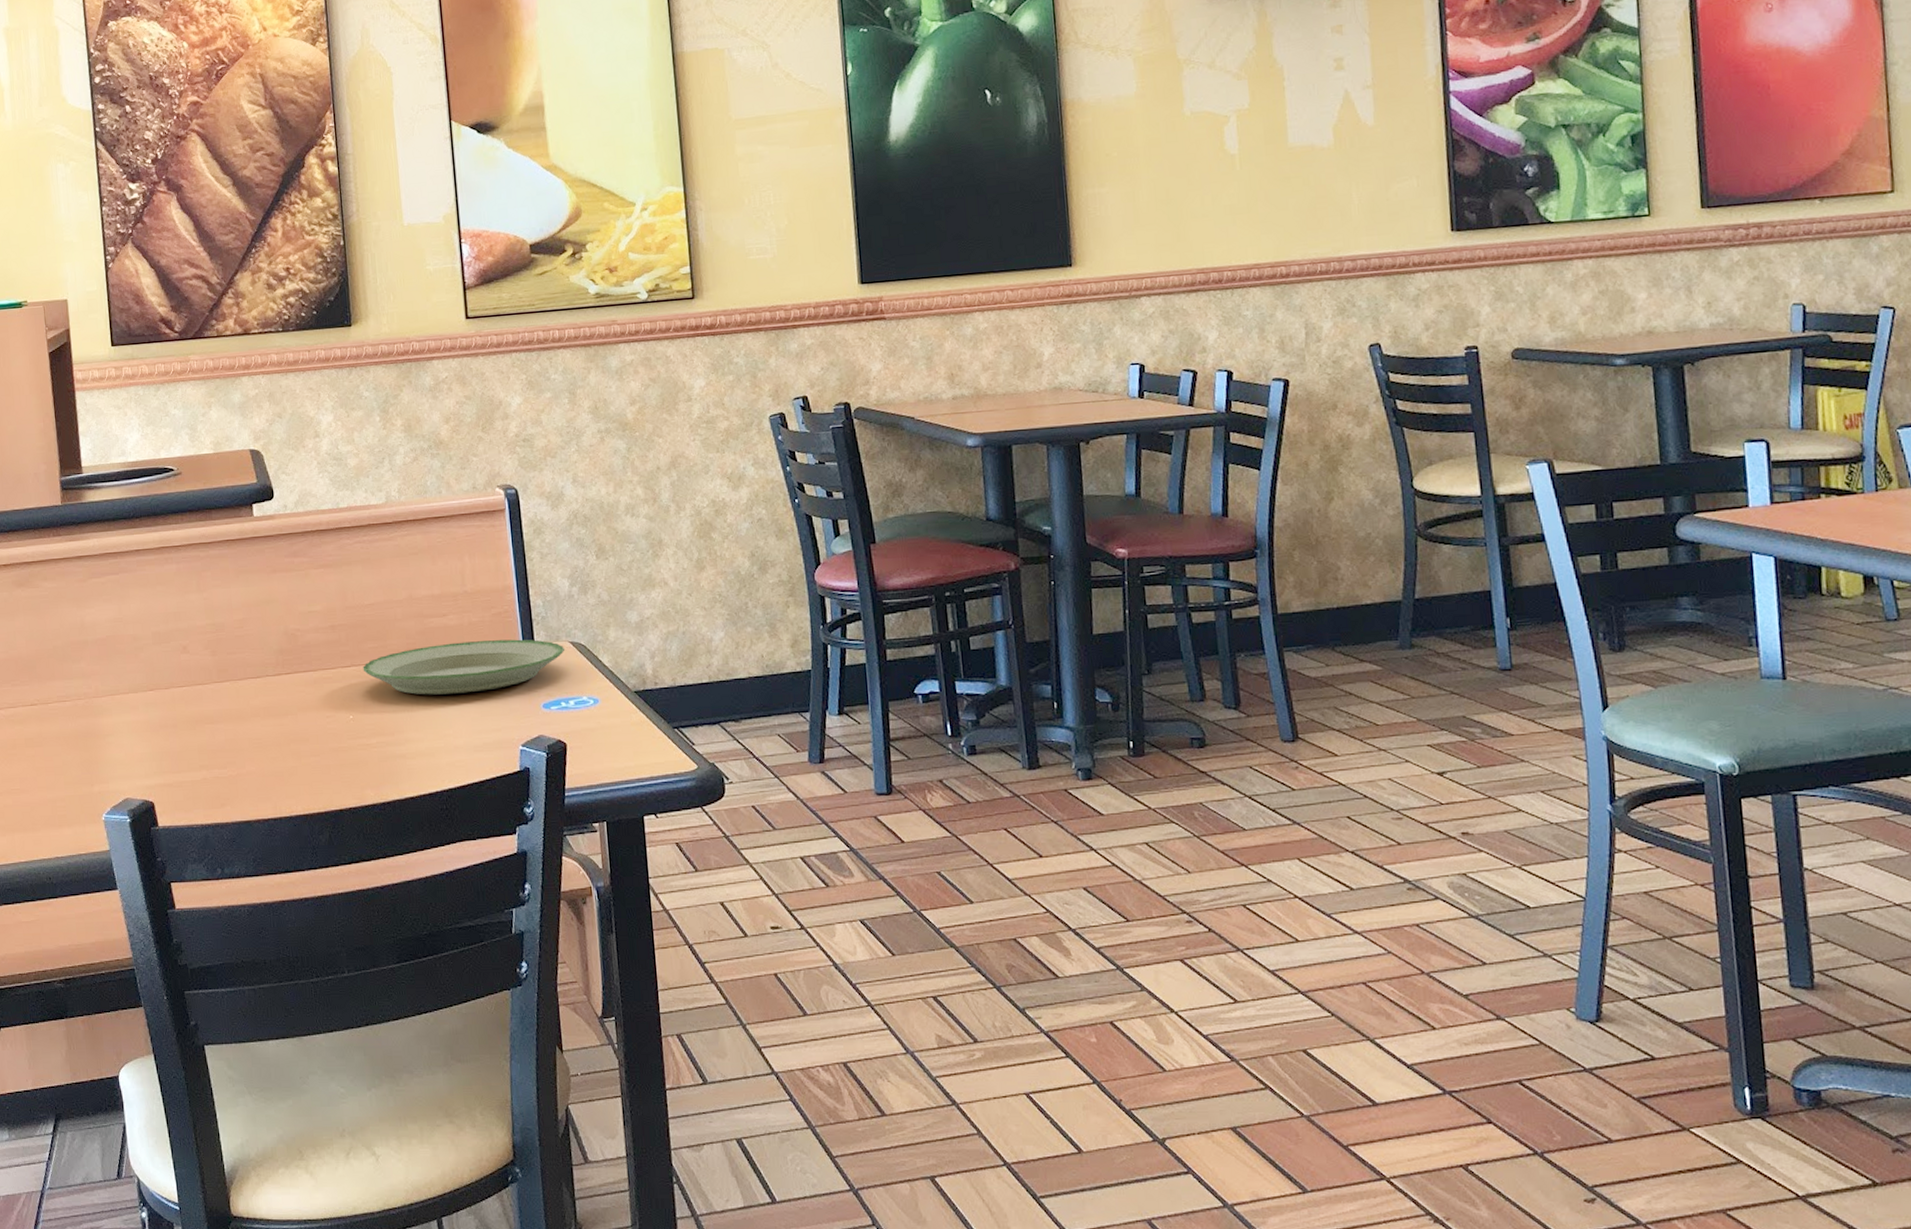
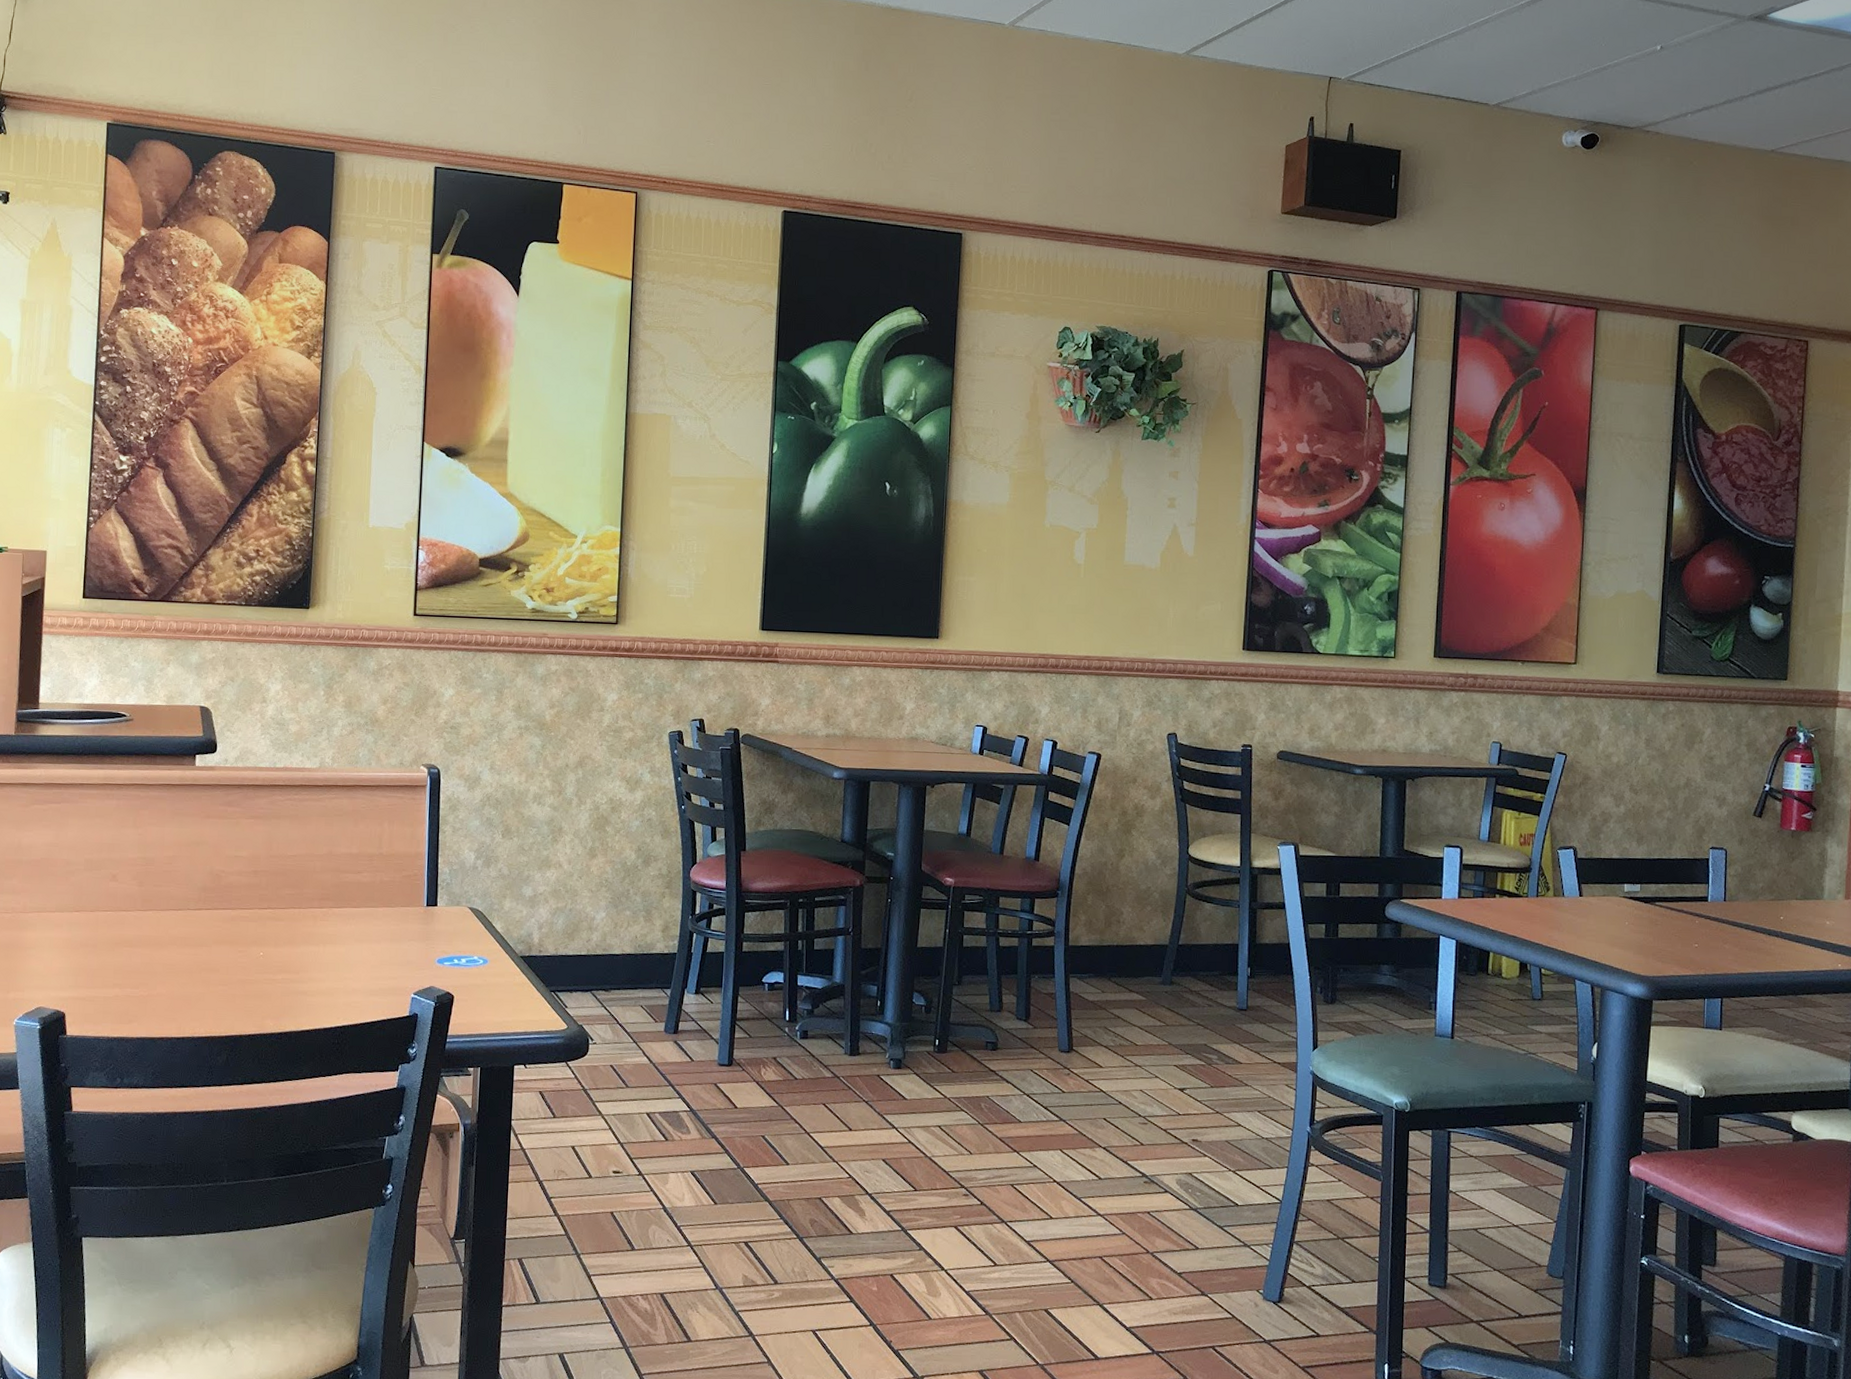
plate: present [363,639,566,695] -> none [278,897,464,943]

